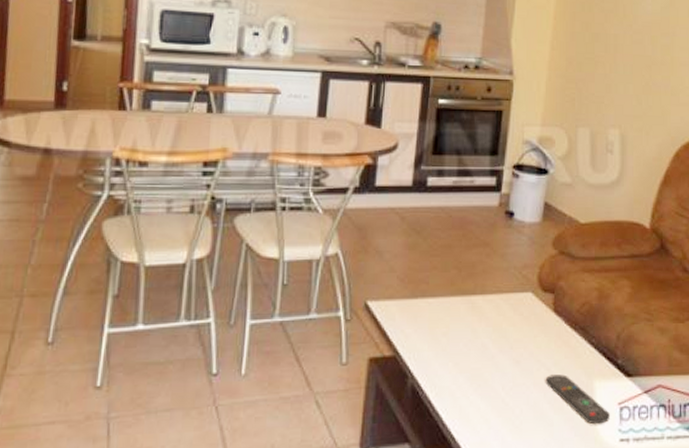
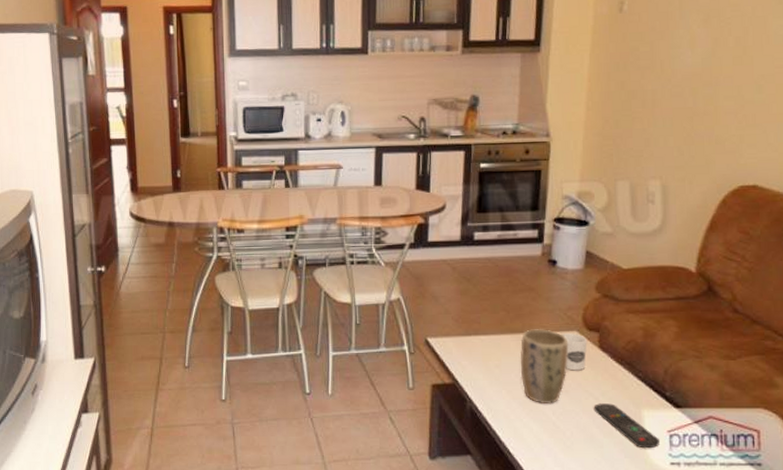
plant pot: none [469,290,521,378] -> present [520,329,568,405]
mug: none [516,295,542,338] -> present [562,333,587,371]

